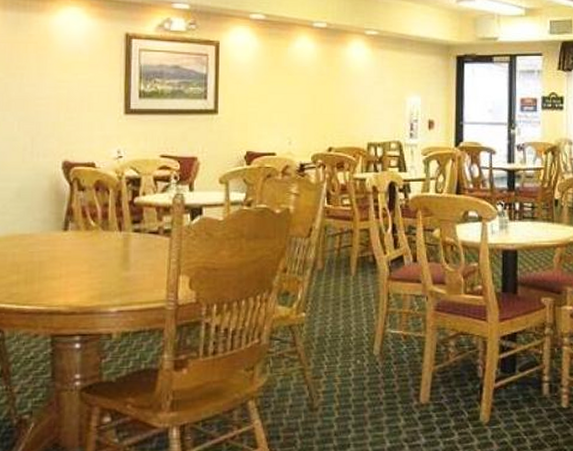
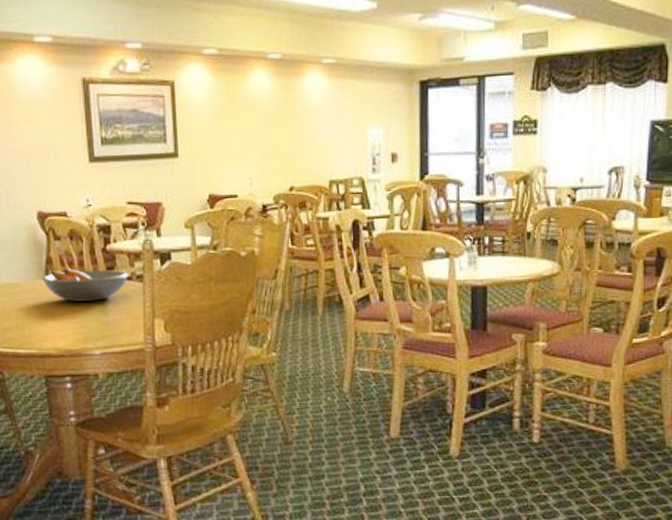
fruit bowl: none [60,220,156,256] -> present [42,268,129,302]

